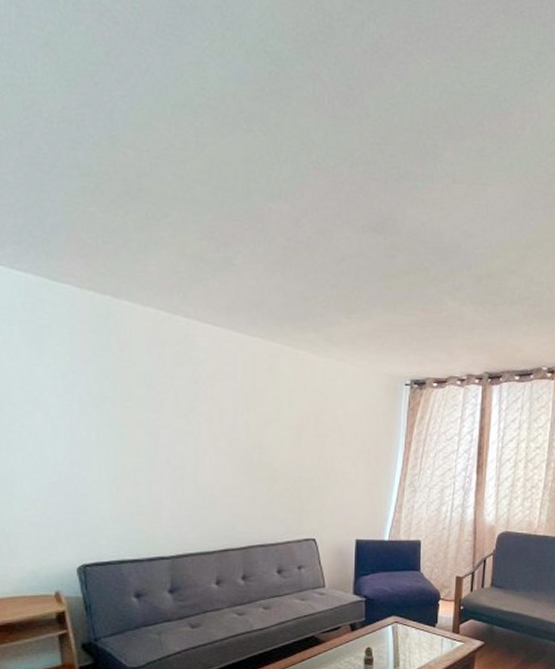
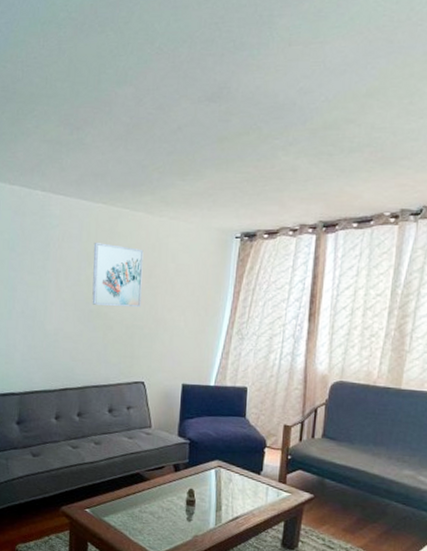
wall art: none [251,383,309,458] -> present [92,243,144,308]

